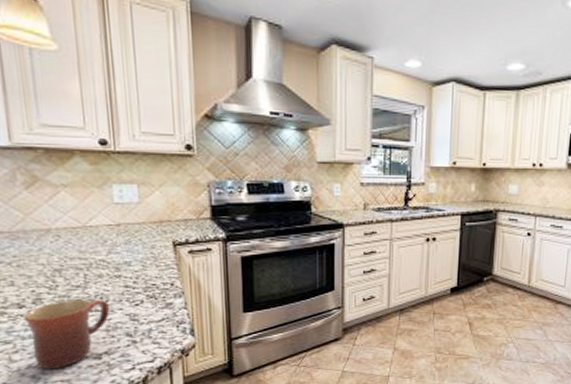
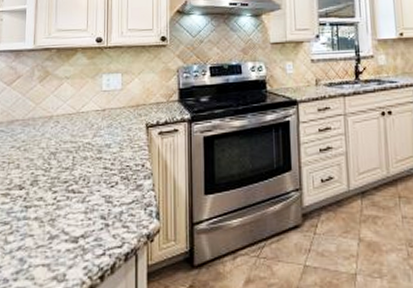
mug: present [23,299,110,370] -> none [22,181,89,253]

